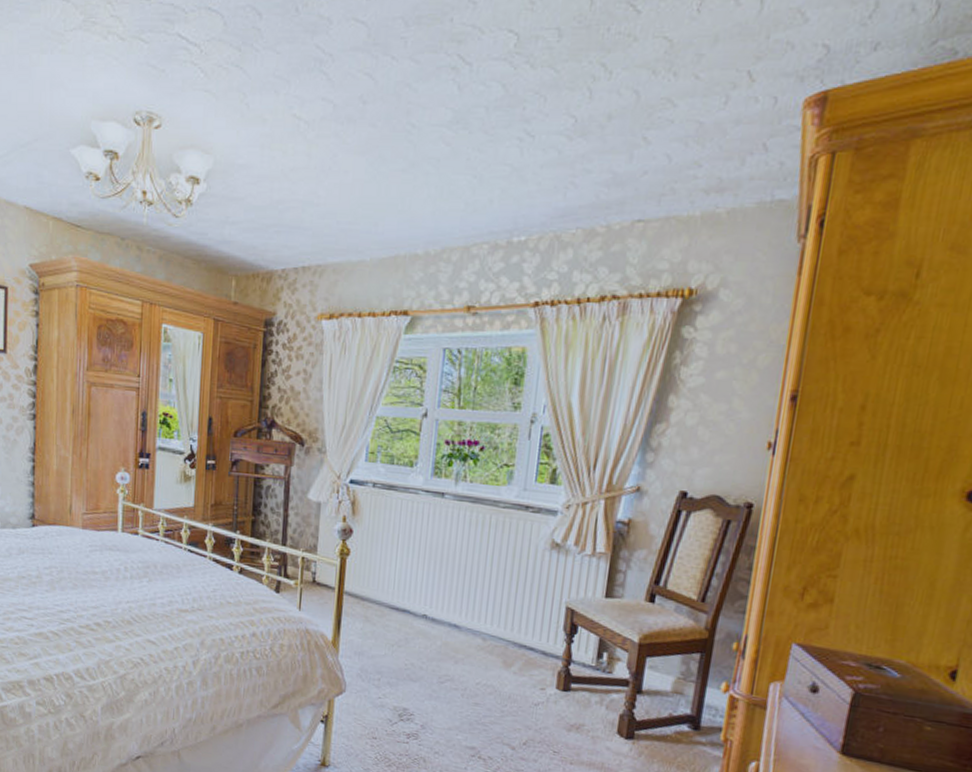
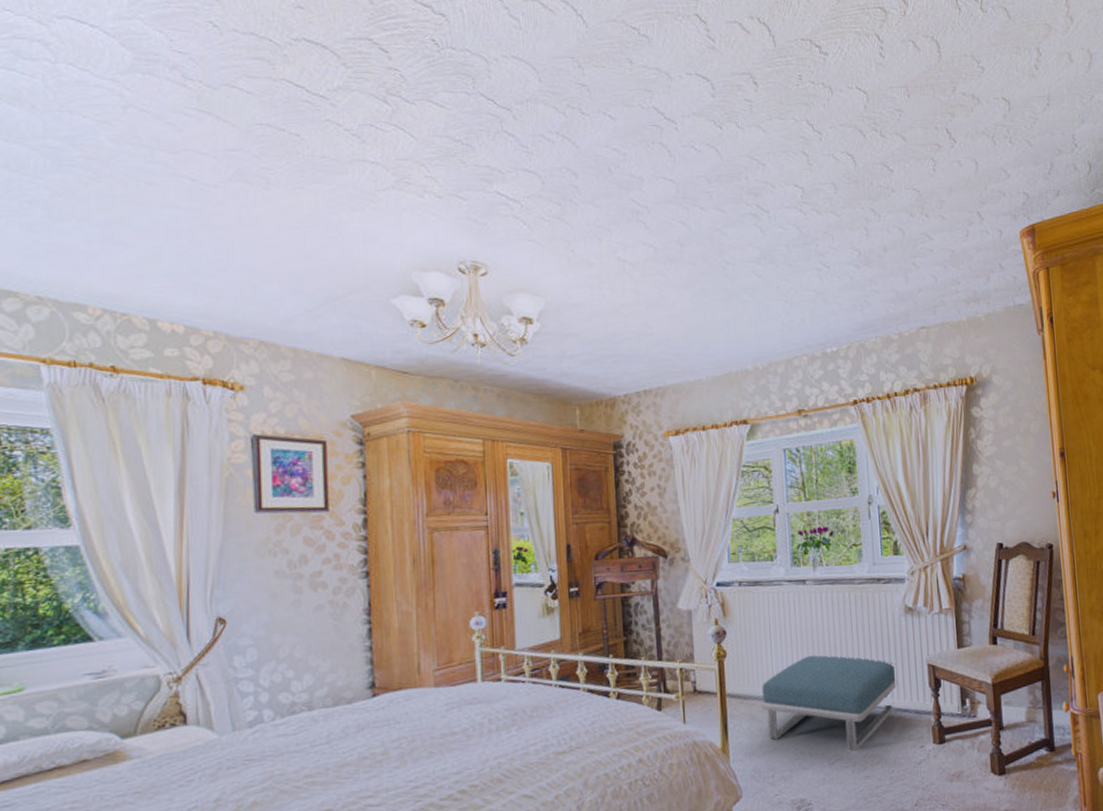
footstool: none [378,571,529,676] -> present [761,655,898,751]

